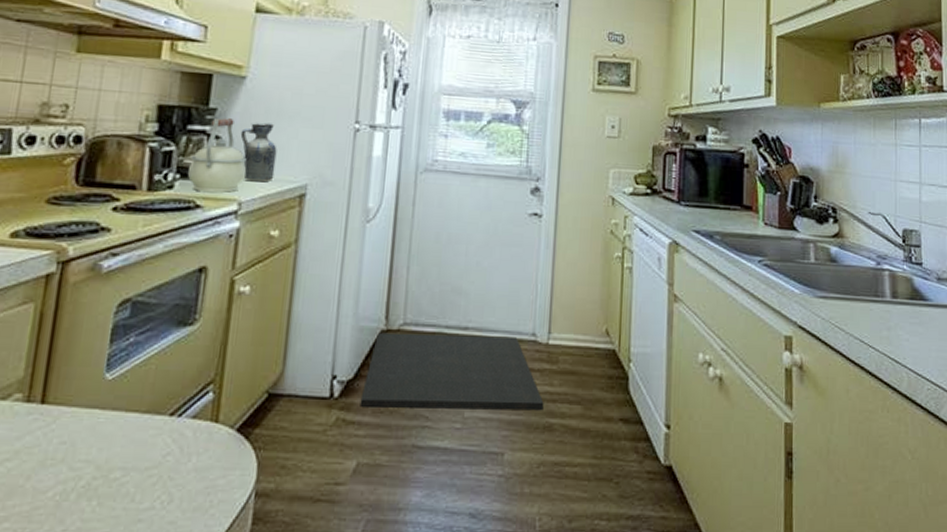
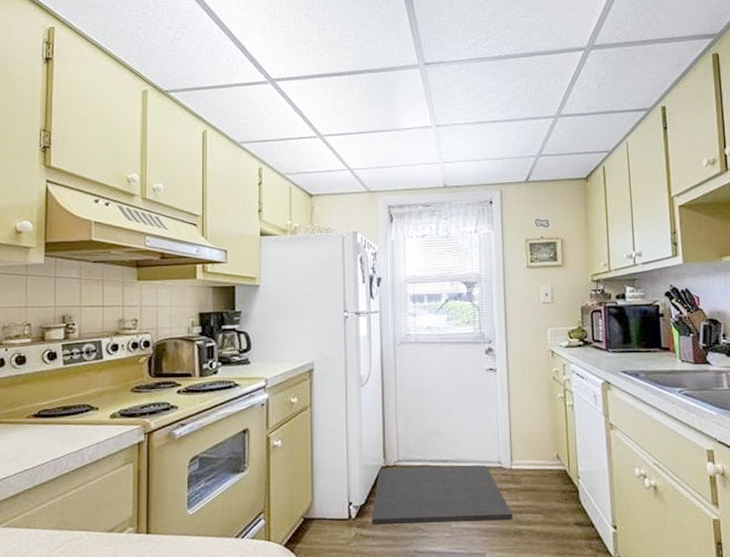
kettle: present [187,118,247,193] -> none [226,318,269,375]
ceramic jug: present [240,122,277,183] -> none [260,318,289,363]

